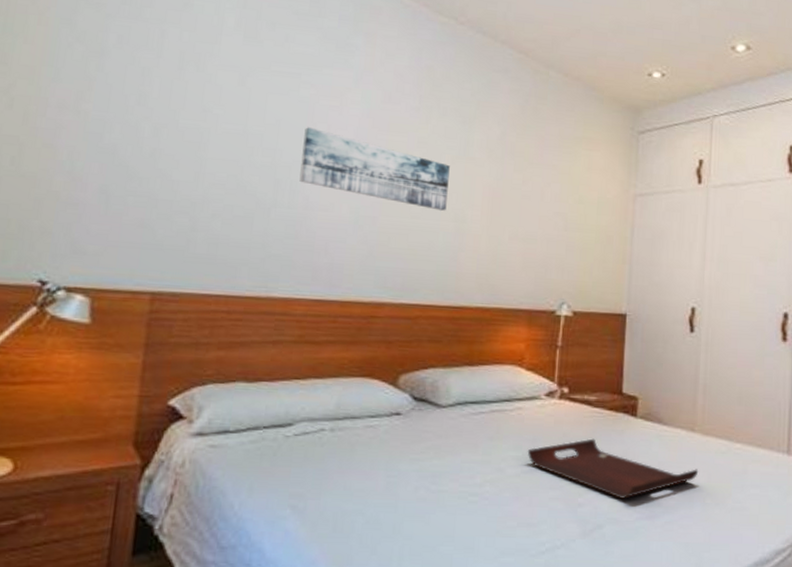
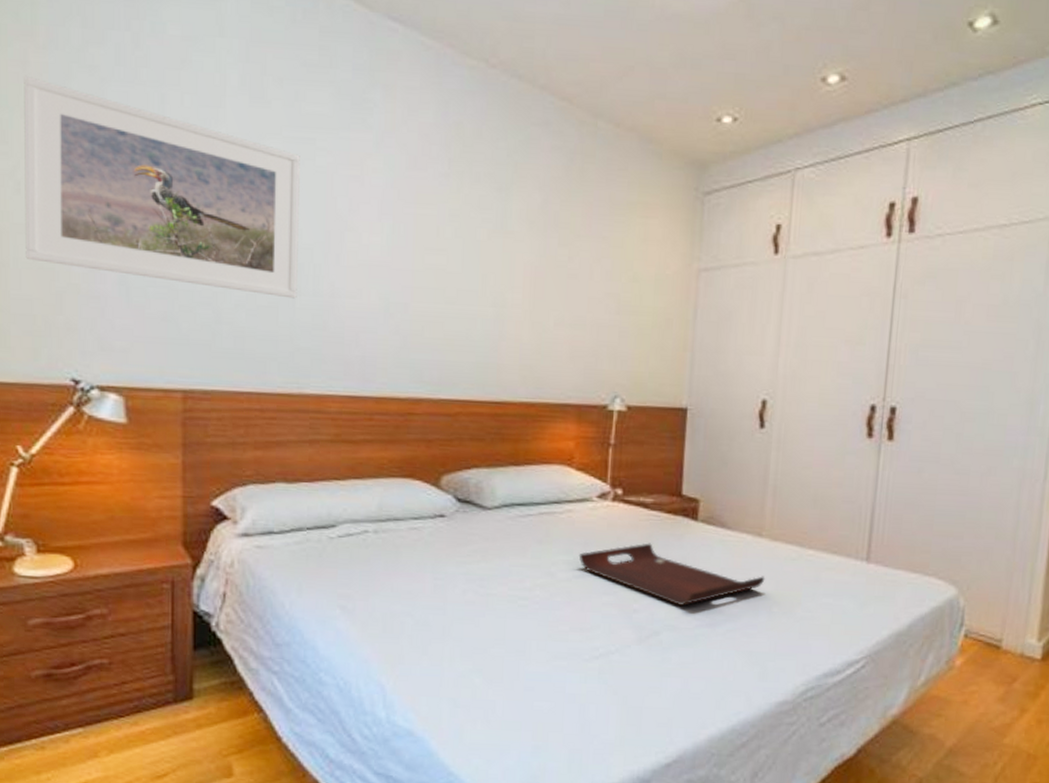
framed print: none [8,8,286,210] -> present [24,75,300,299]
wall art: present [299,127,450,211] -> none [323,202,486,295]

